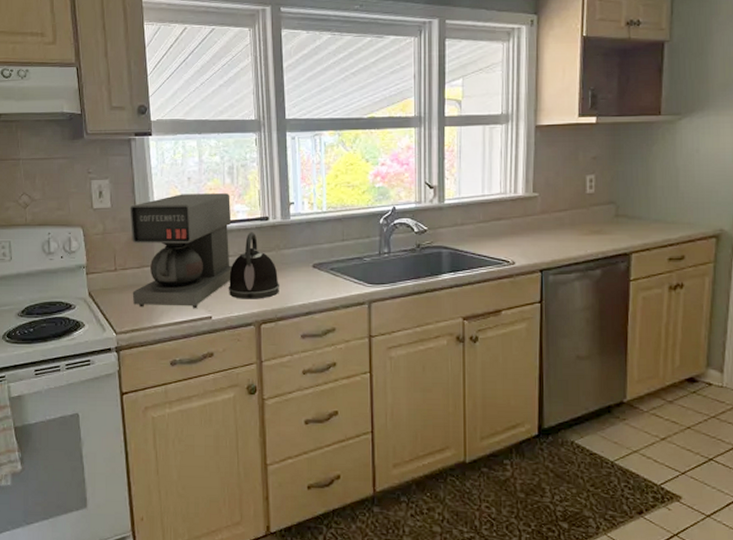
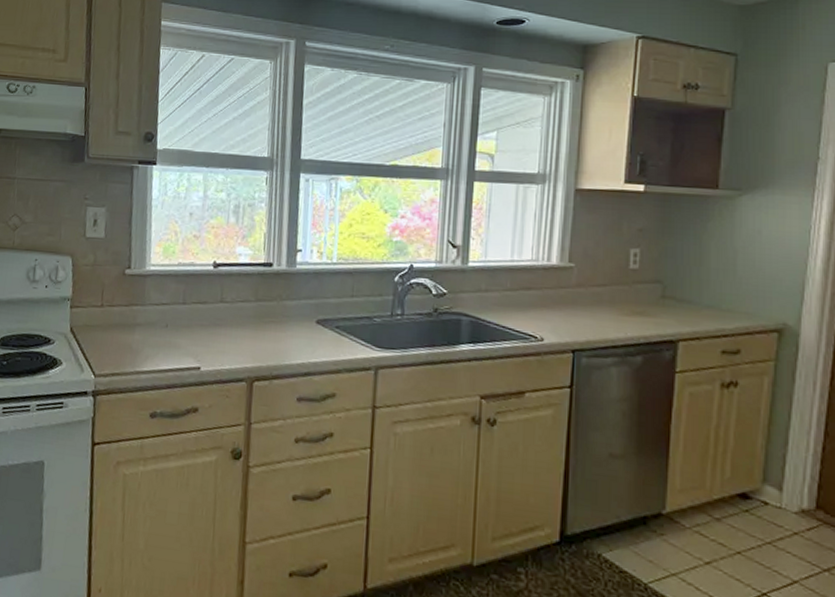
coffee maker: present [129,193,233,308] -> none [116,230,234,356]
kettle: present [228,232,280,299] -> none [221,278,279,353]

